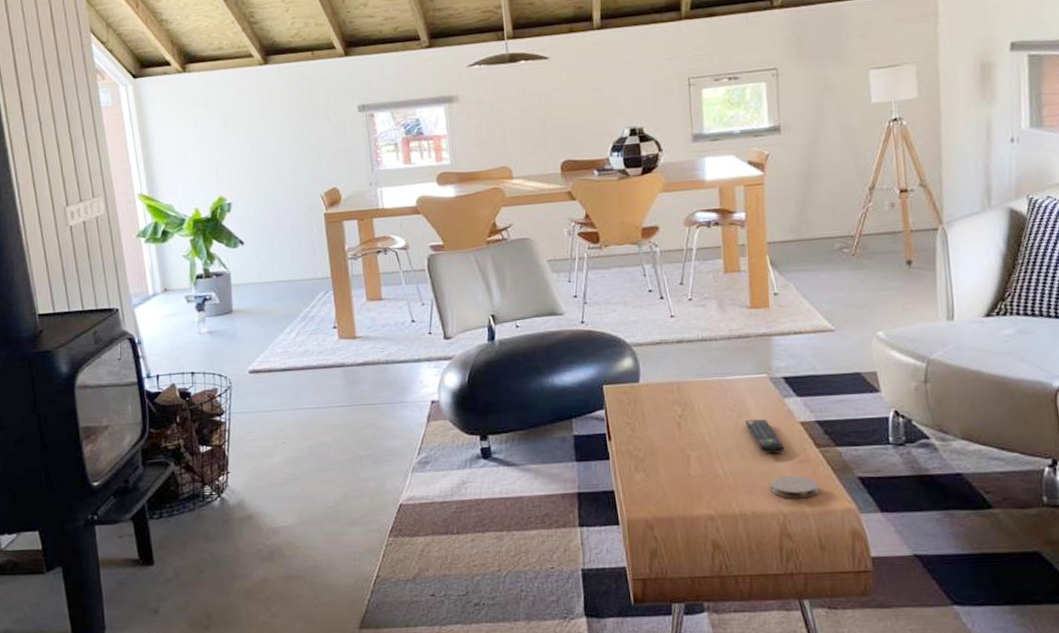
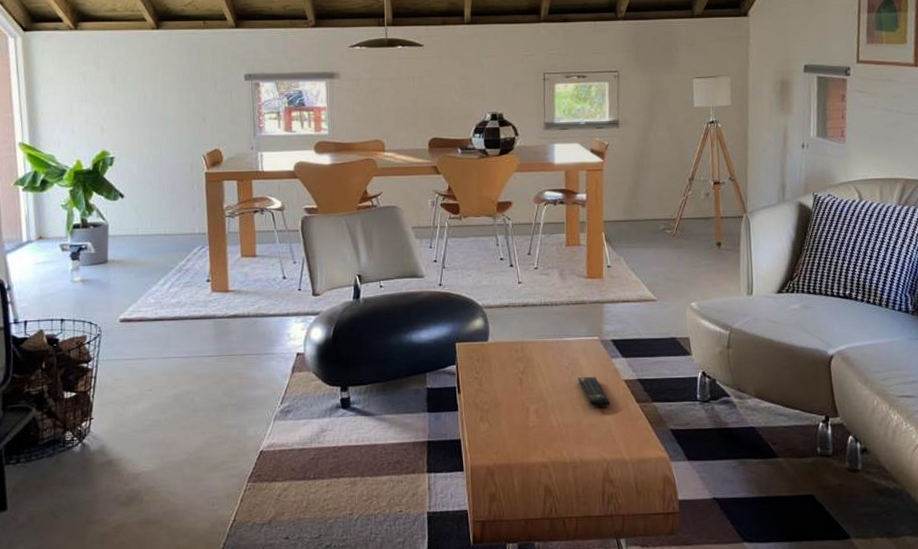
coaster: present [770,475,819,499] -> none [597,427,638,448]

